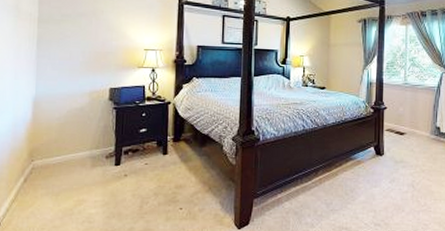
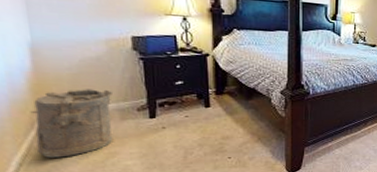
laundry hamper: none [23,137,89,204] -> present [30,89,114,158]

